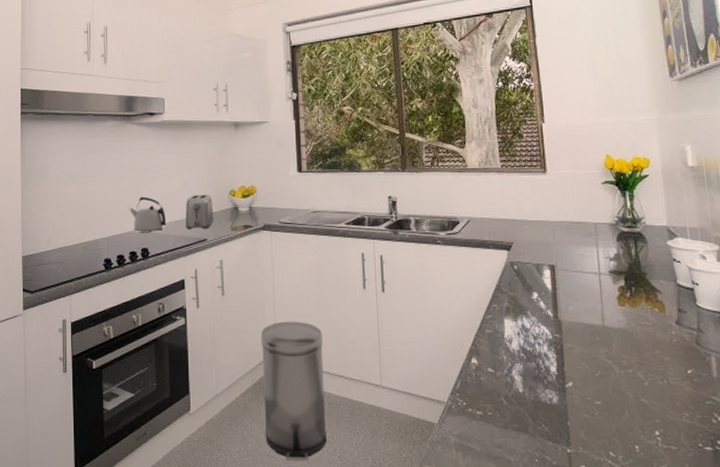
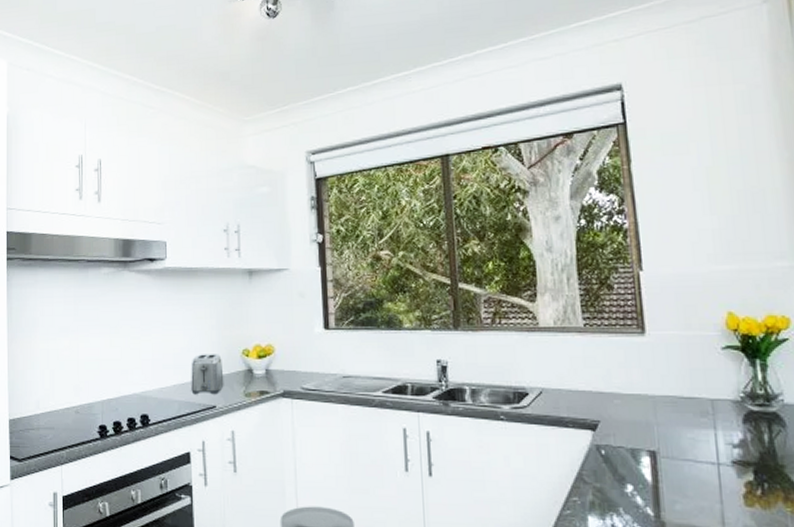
kettle: present [128,196,167,233] -> none [126,354,170,397]

